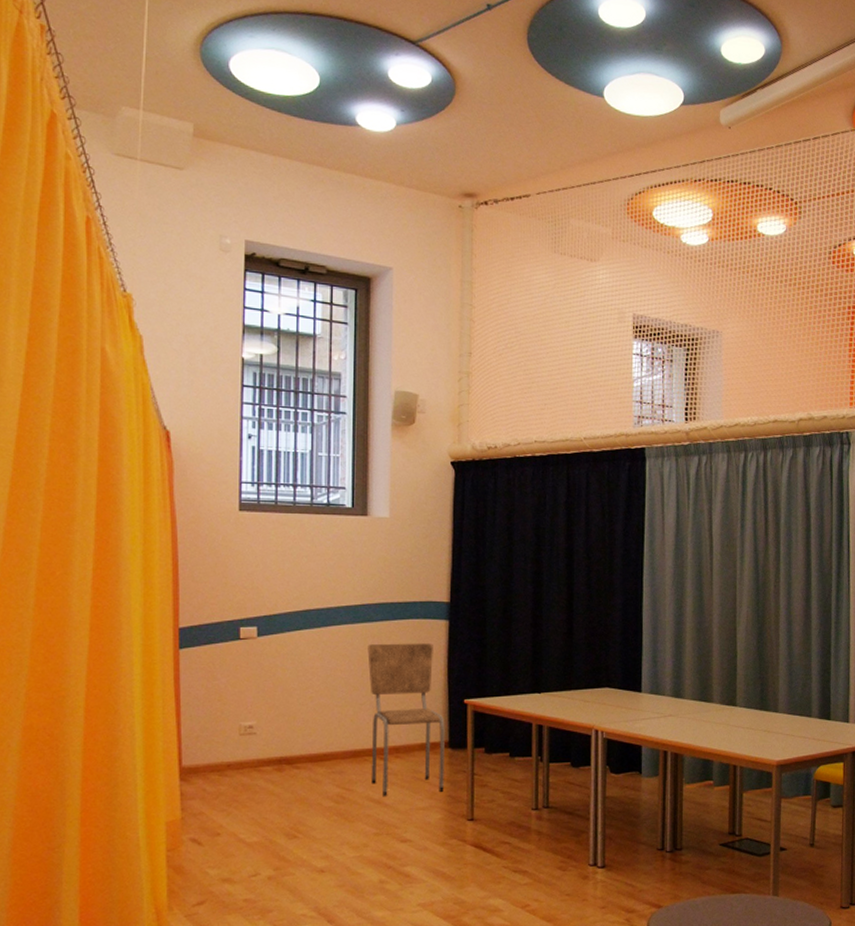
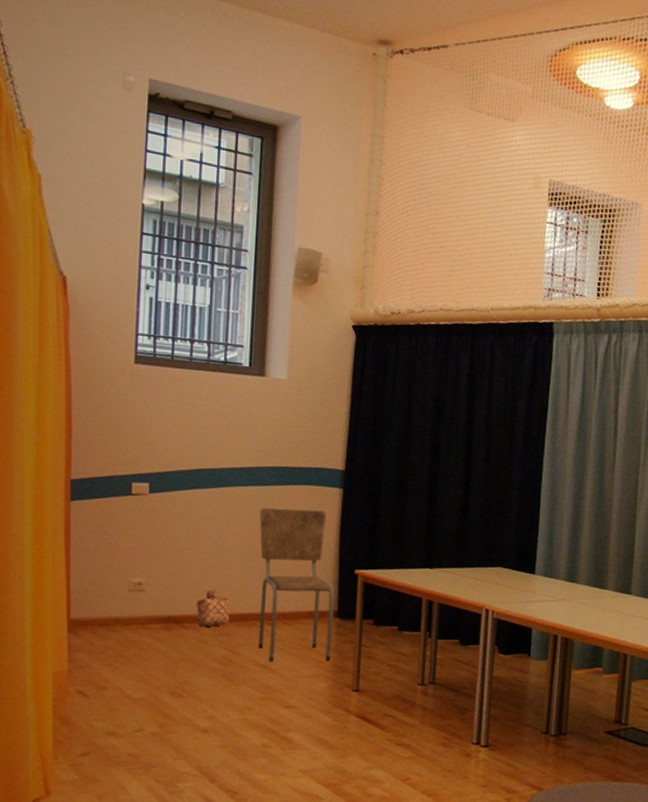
basket: none [308,728,342,765] -> present [196,589,230,627]

